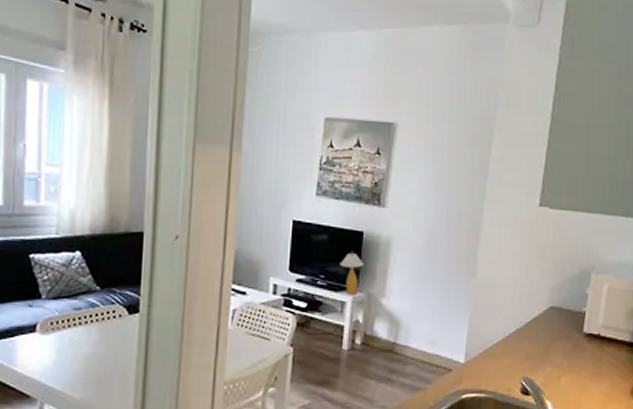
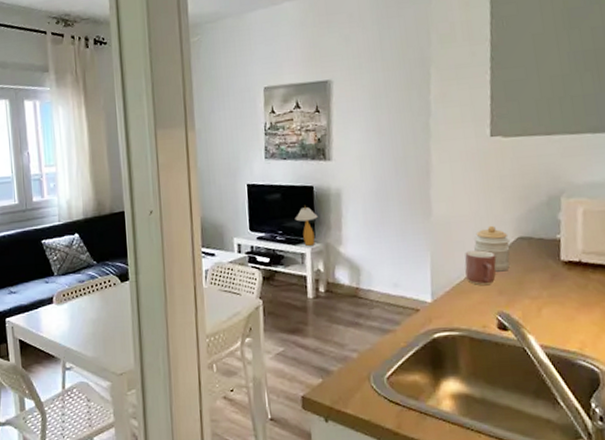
mug: none [499,316,529,351] -> present [464,250,497,286]
jar: none [510,292,543,338] -> present [473,225,511,272]

